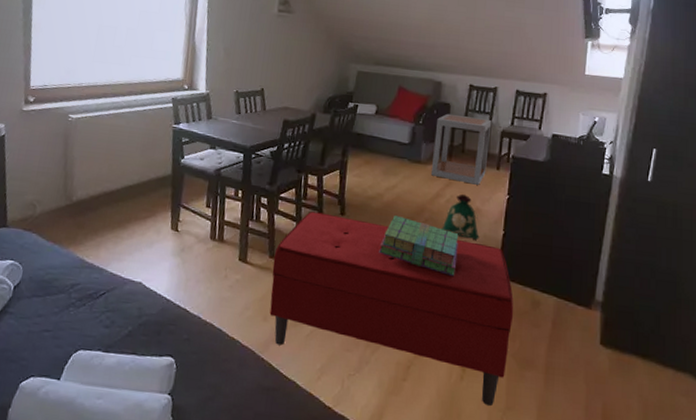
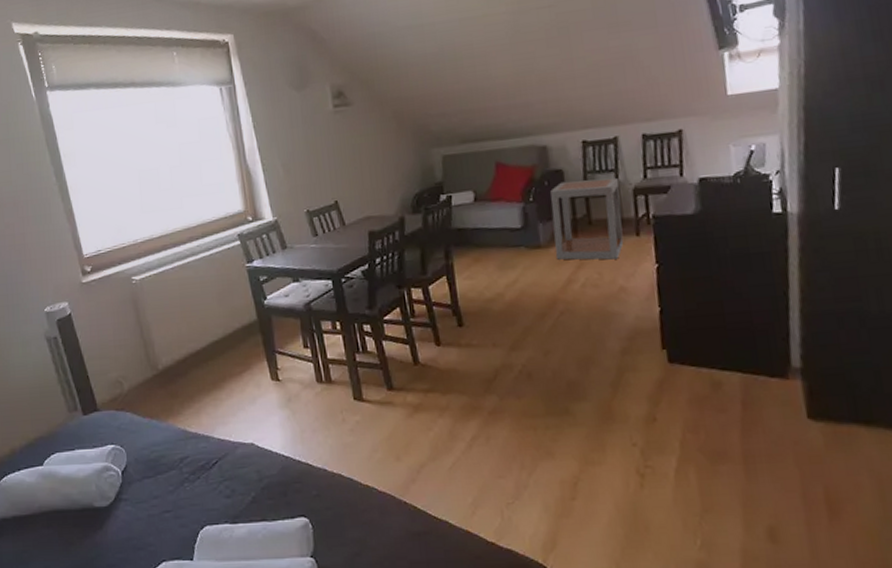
bench: present [269,211,514,406] -> none [392,327,694,511]
stack of books: present [379,214,459,276] -> none [512,314,610,372]
bag: present [441,194,479,240] -> none [582,274,631,324]

